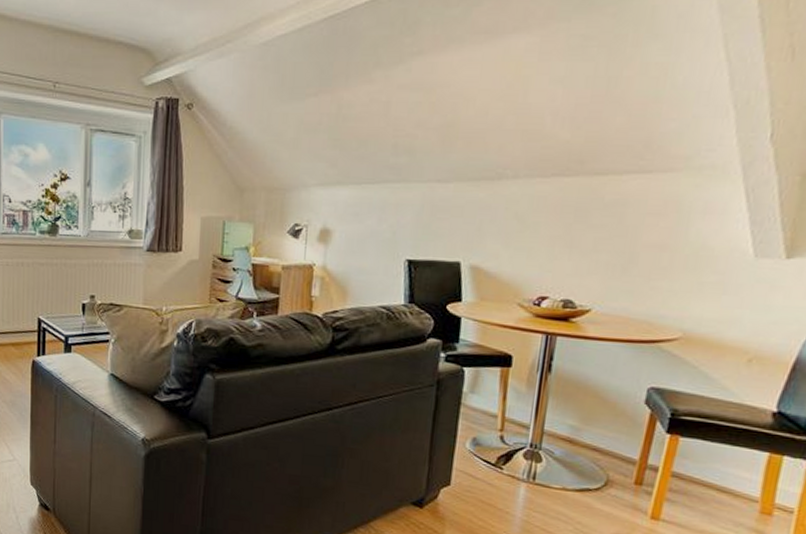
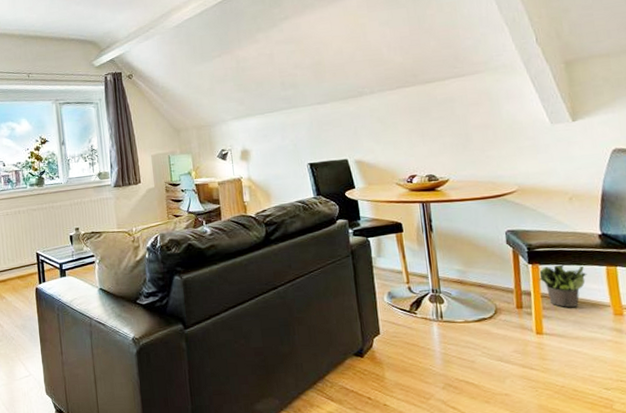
potted plant: none [659,432,741,496] -> present [524,263,587,308]

